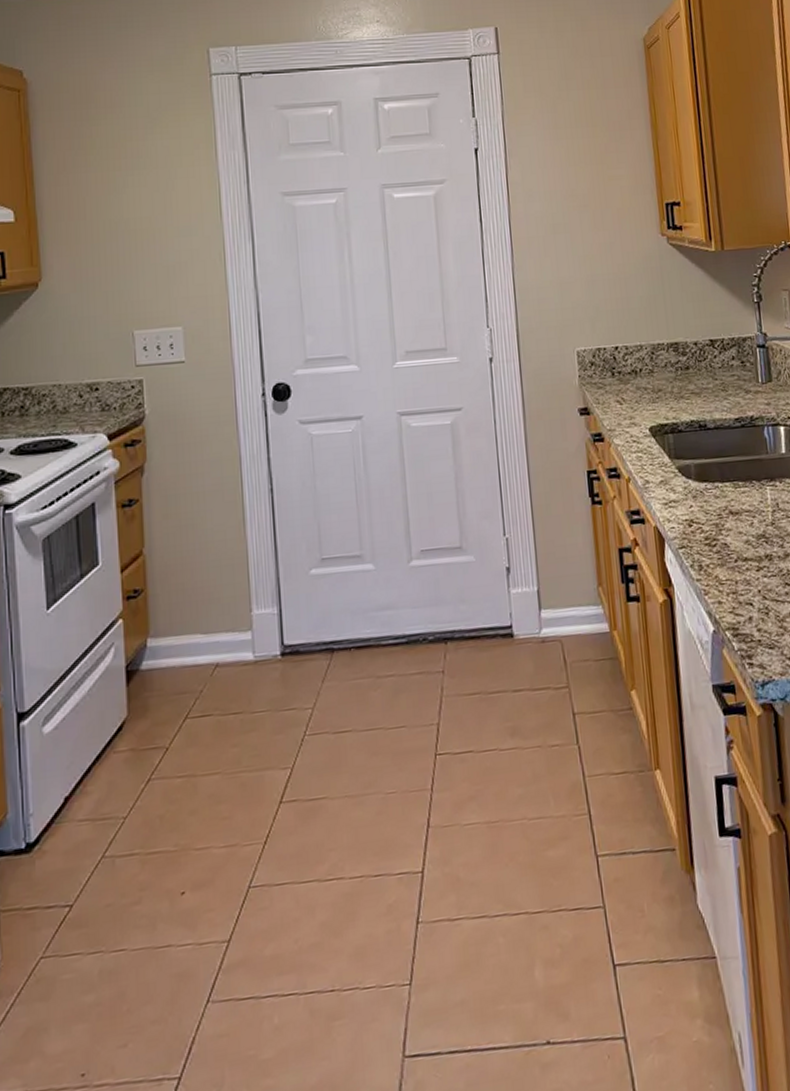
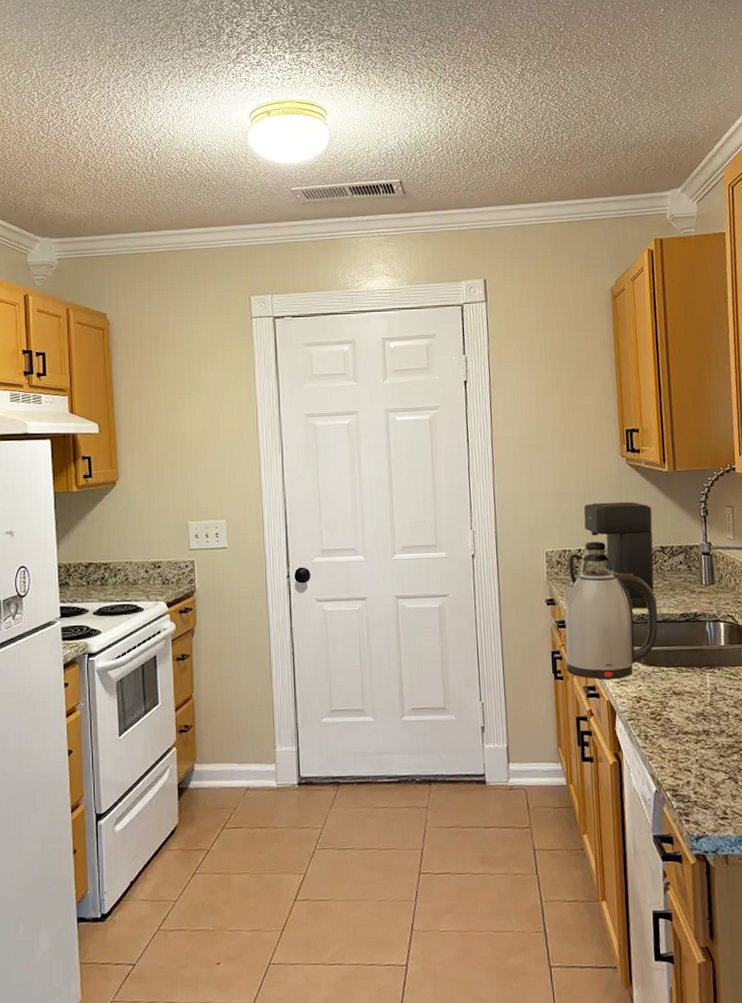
kettle: none [600,370,710,502] -> present [564,569,658,680]
coffee maker: none [603,288,704,416] -> present [568,501,654,609]

